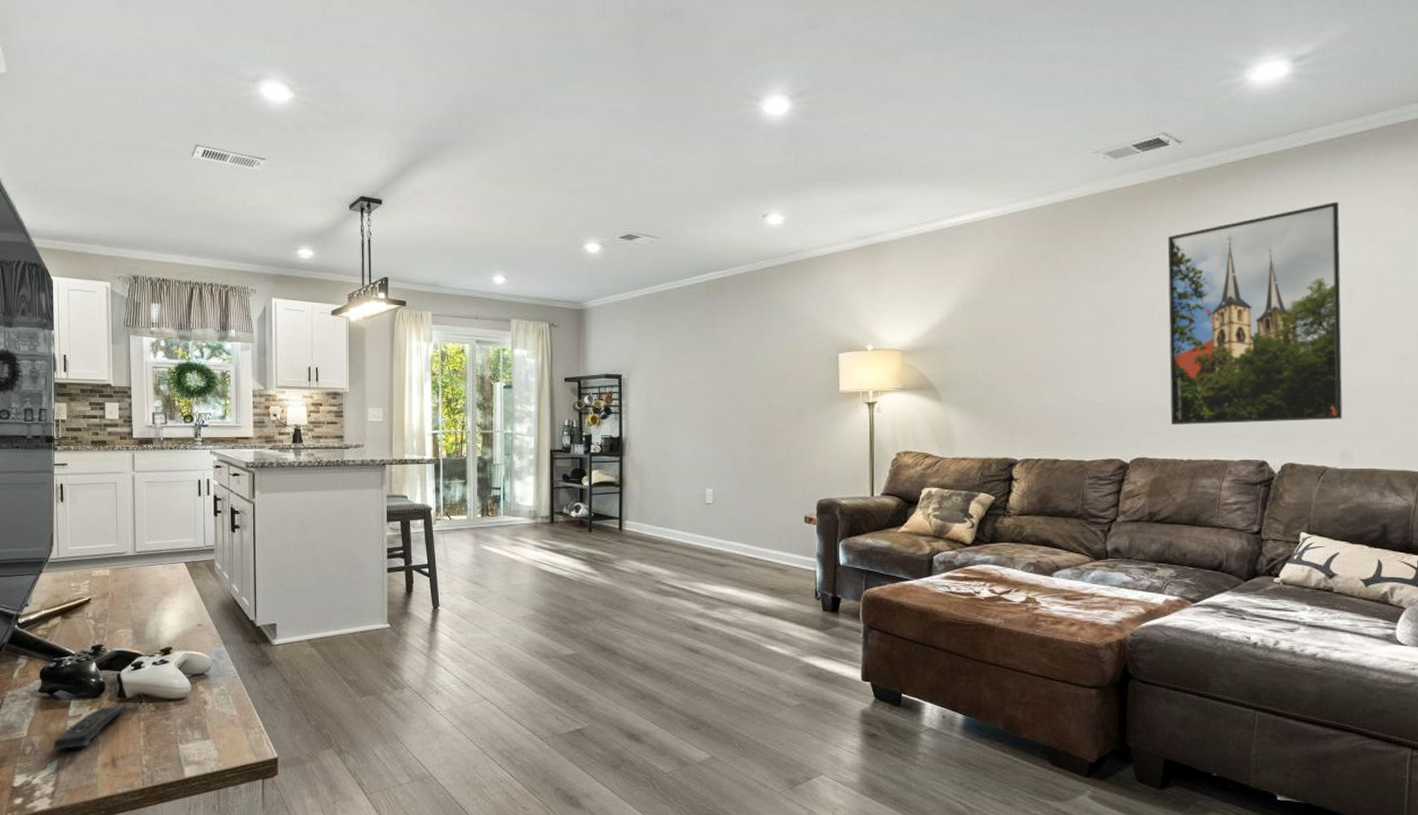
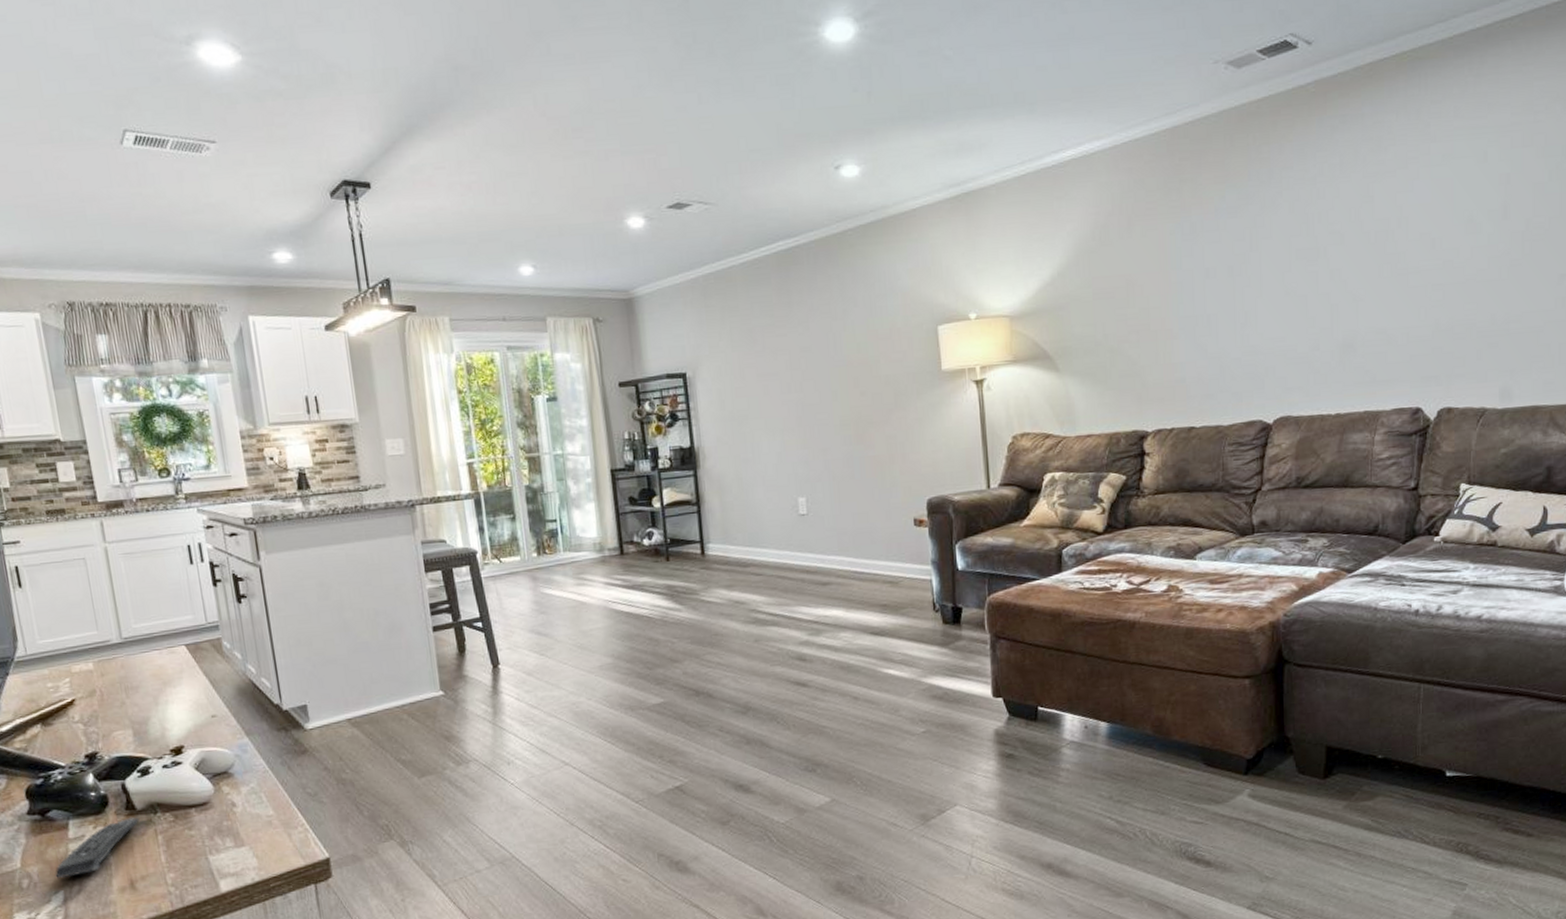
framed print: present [1167,201,1343,426] -> none [1302,101,1500,377]

